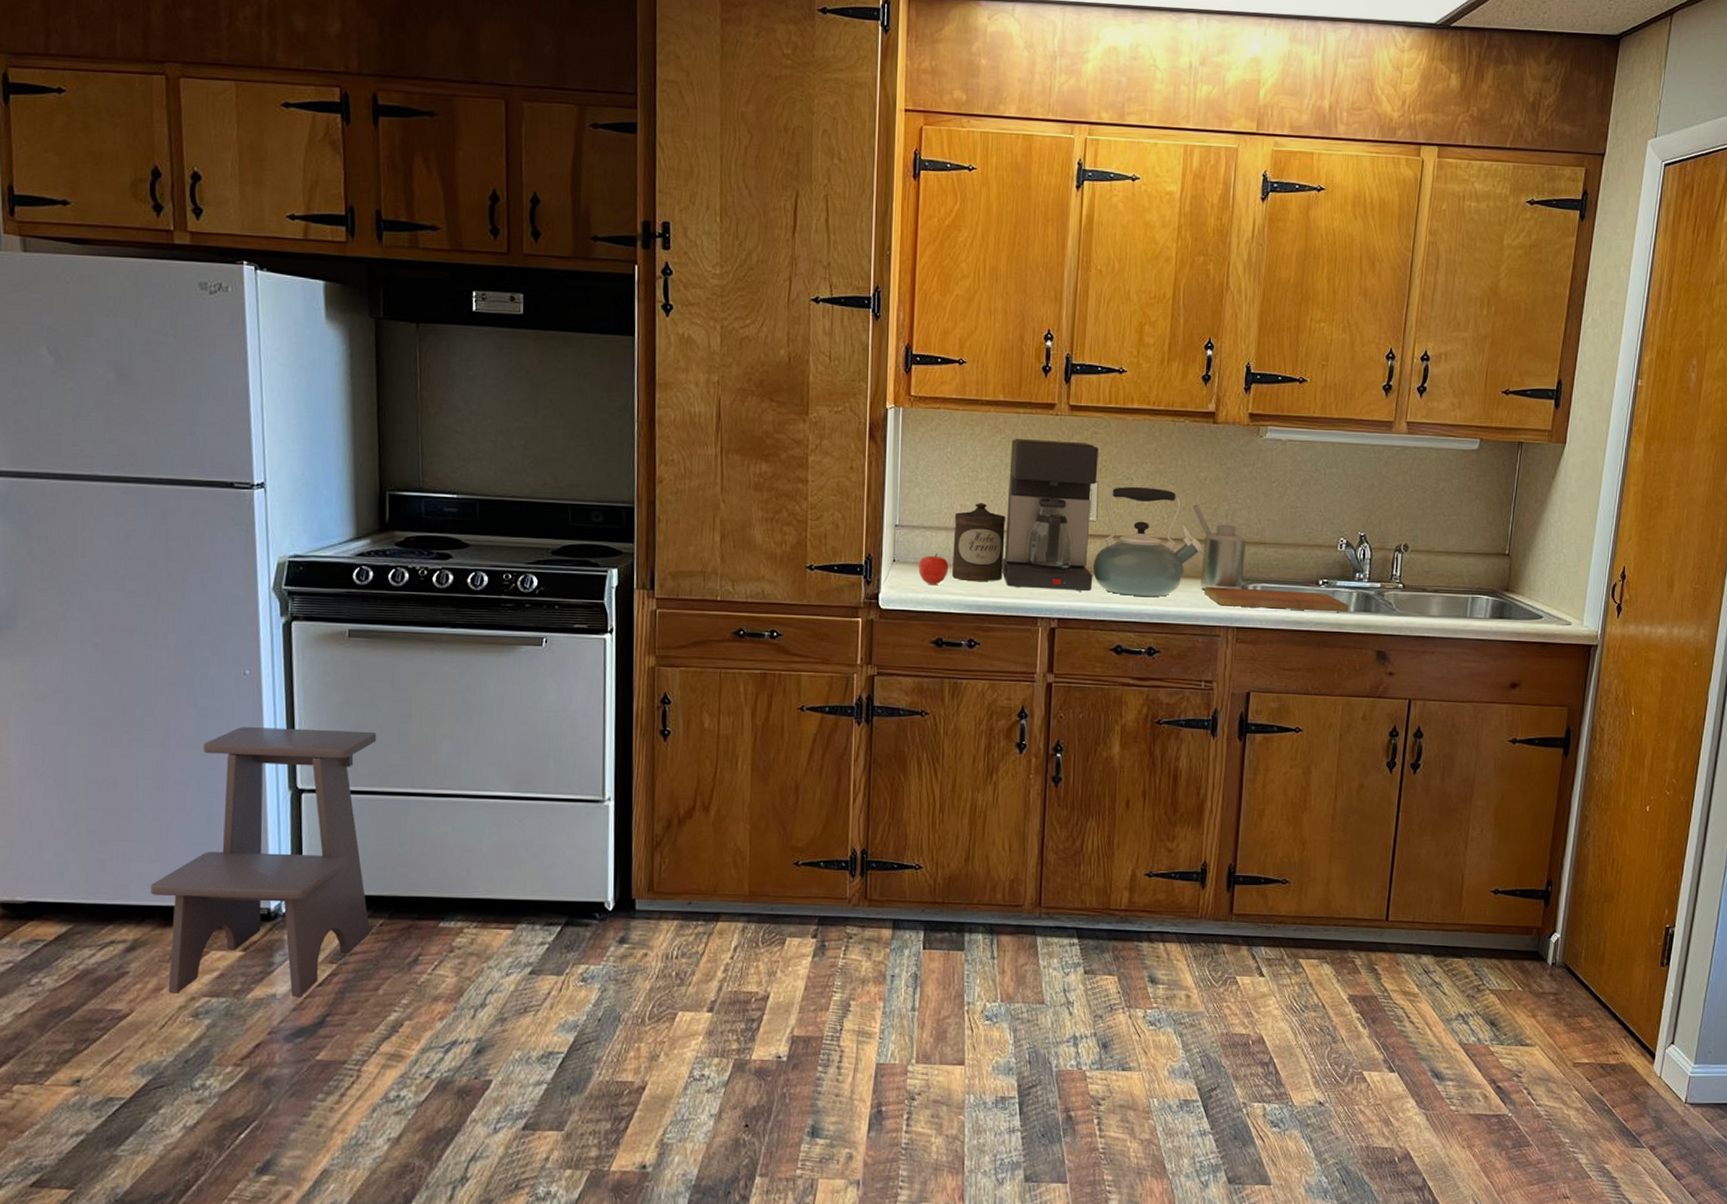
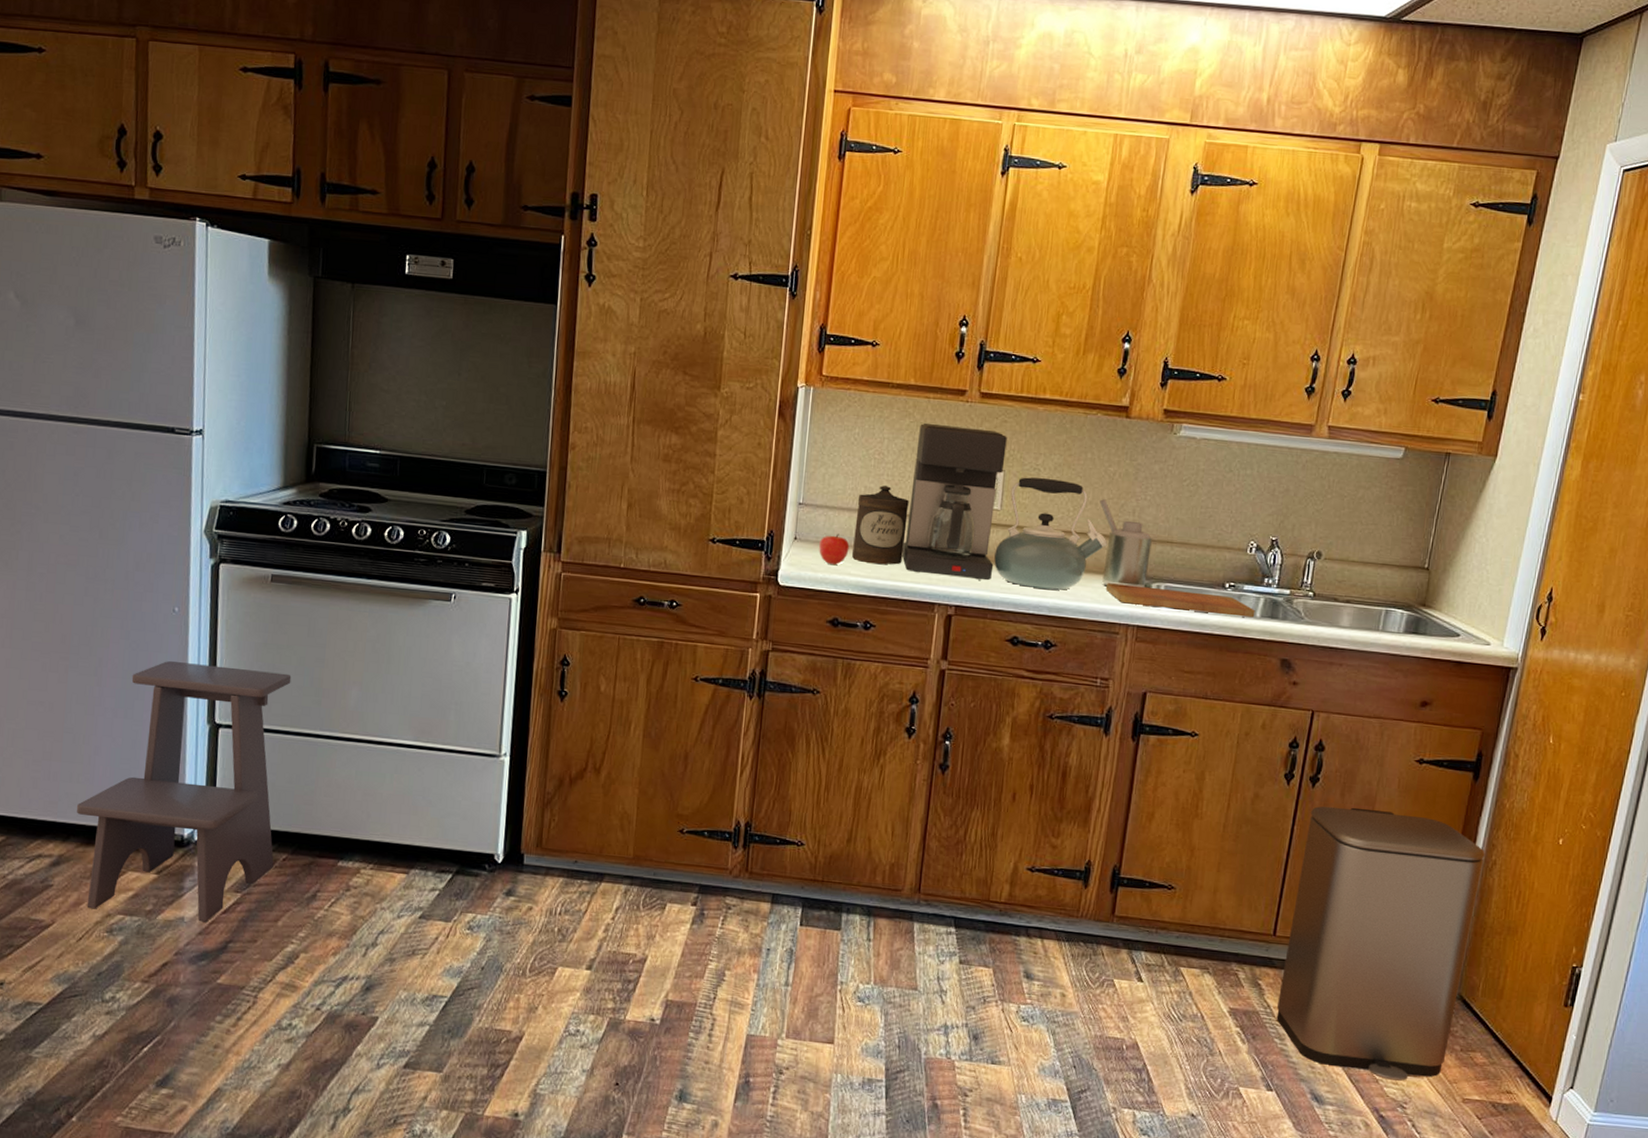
pedal bin: none [1394,790,1579,1051] -> present [1276,806,1485,1081]

